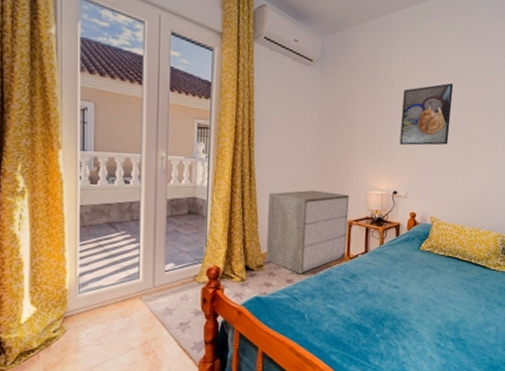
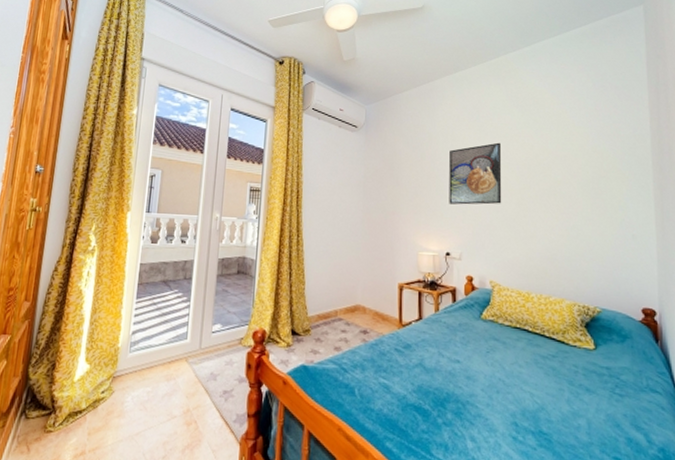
dresser: present [266,190,349,275] -> none [312,250,399,342]

